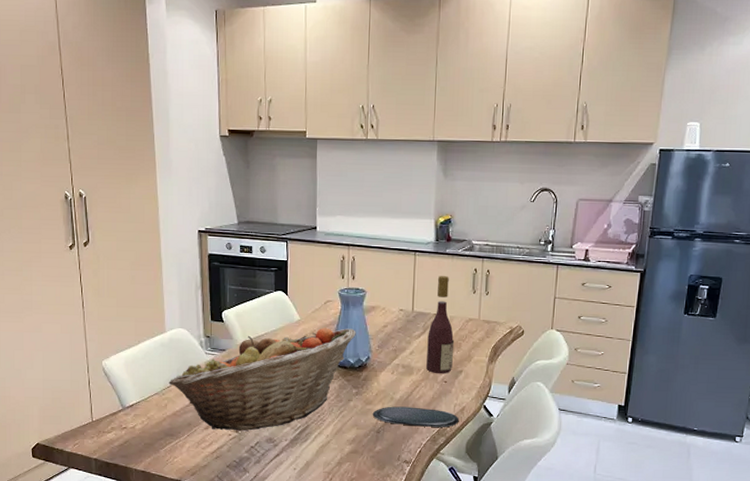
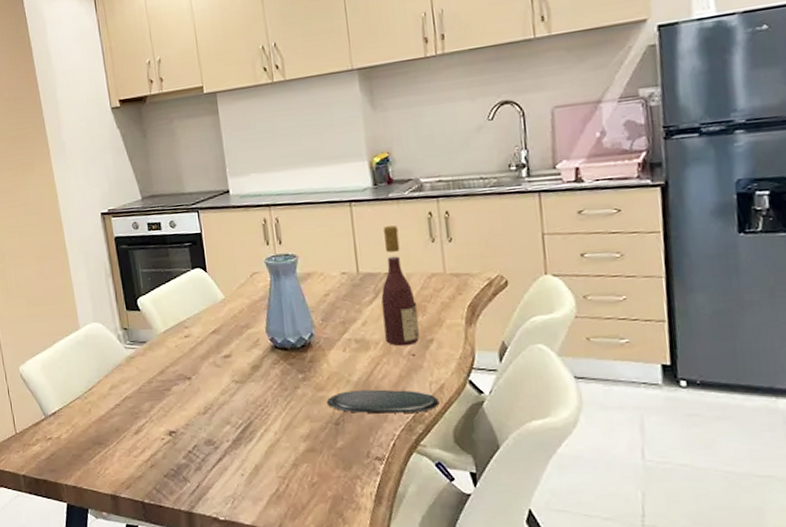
fruit basket: present [168,327,356,431] -> none [89,302,293,434]

